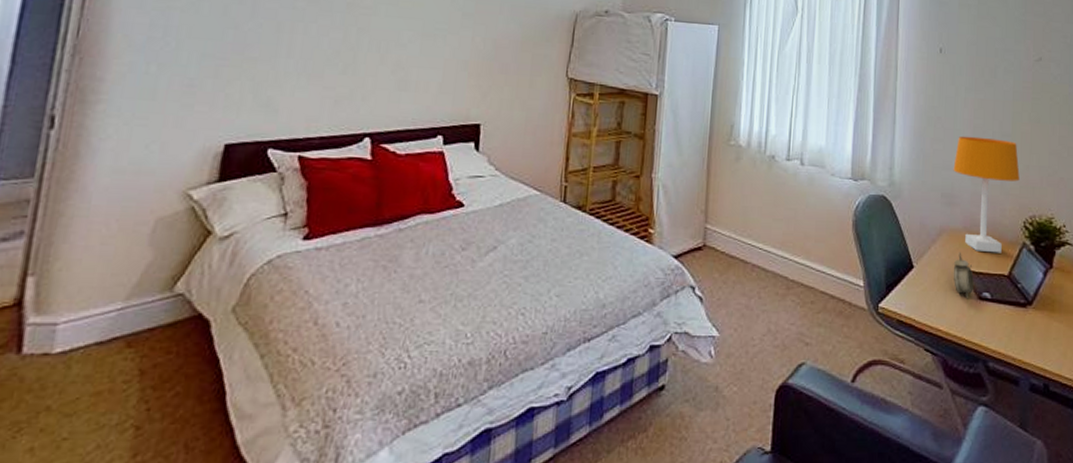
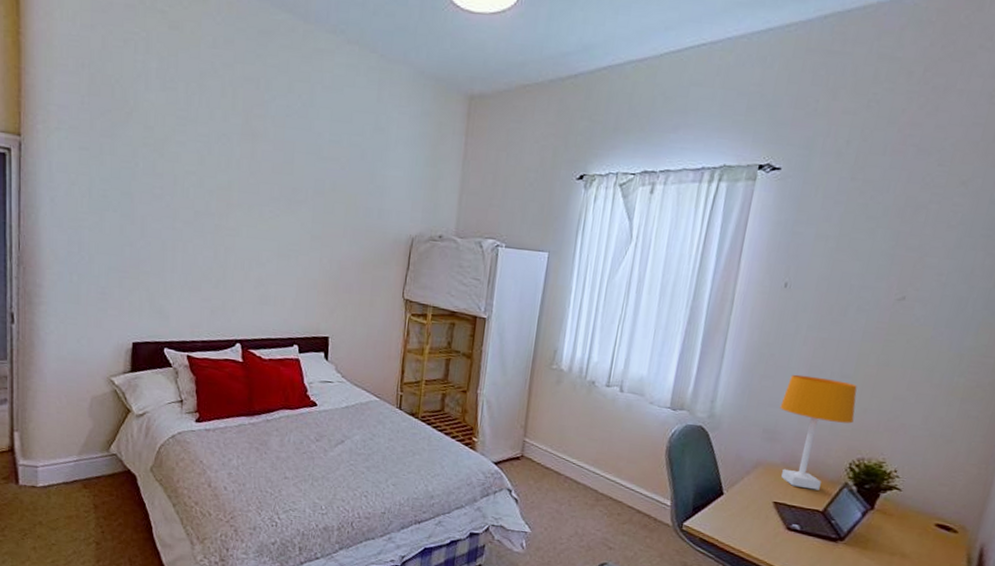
alarm clock: present [953,252,974,298] -> none [763,485,785,527]

